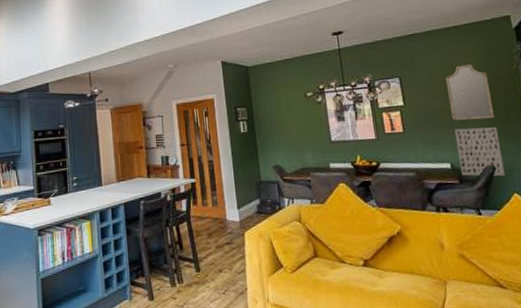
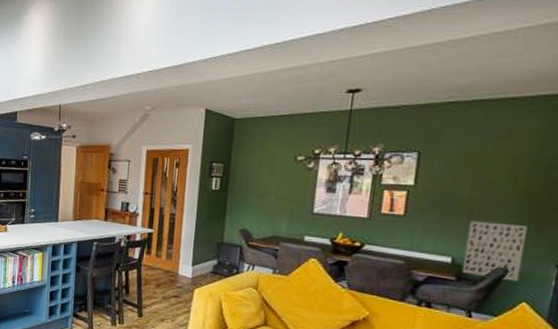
home mirror: present [445,64,495,121] -> none [472,147,539,216]

